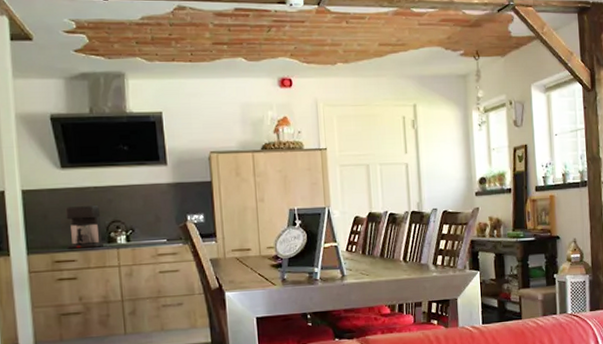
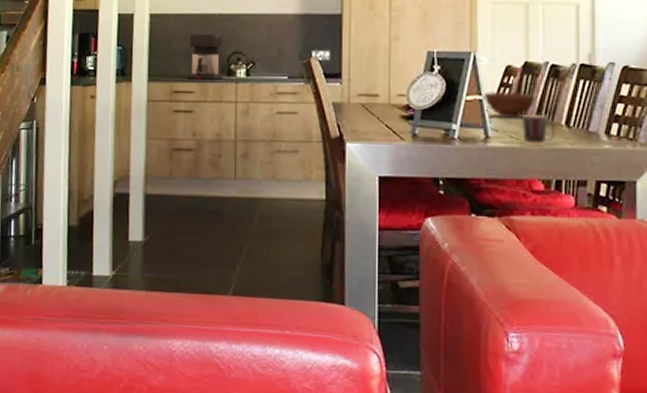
bowl: none [338,237,379,260] -> present [483,90,535,119]
mug: none [369,254,396,280] -> present [521,115,555,147]

